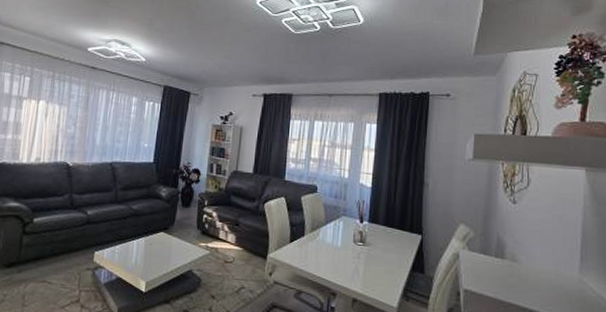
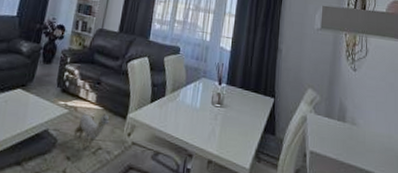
plush toy: none [217,253,250,289] -> present [74,112,110,150]

